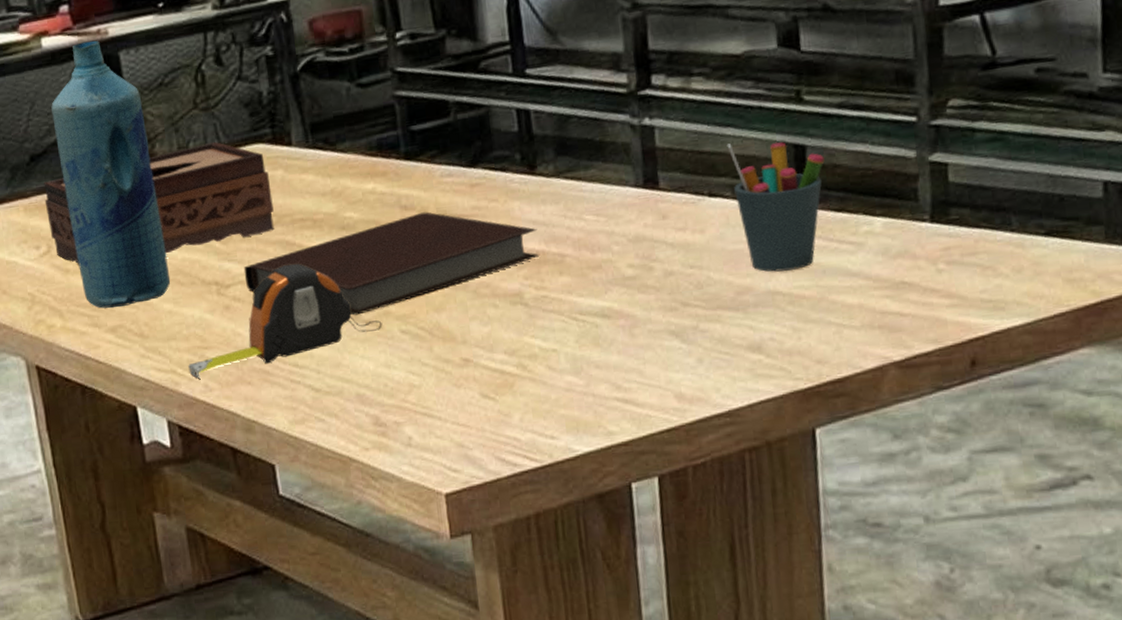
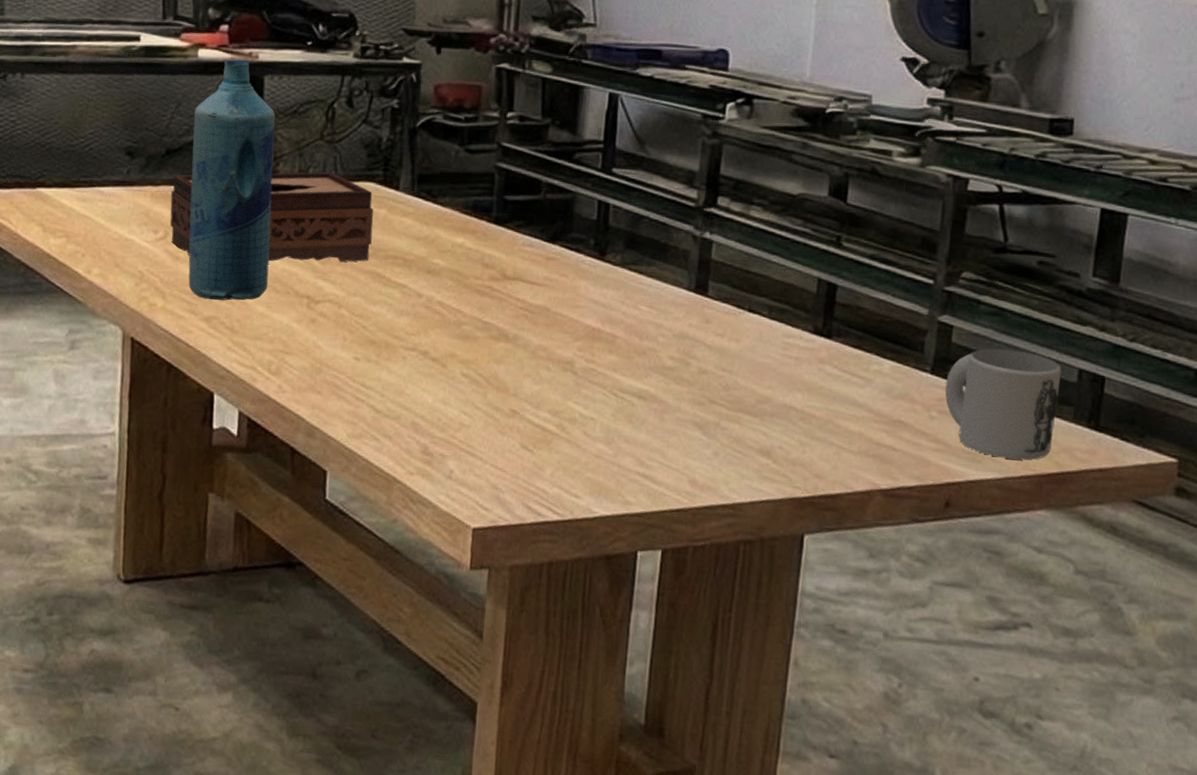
tape measure: present [188,264,383,380] -> none [267,293,447,381]
notebook: present [243,212,540,316] -> none [334,272,597,352]
pen holder: present [727,142,825,272] -> none [770,269,851,391]
mug: none [949,174,1085,300] -> present [945,348,1062,460]

